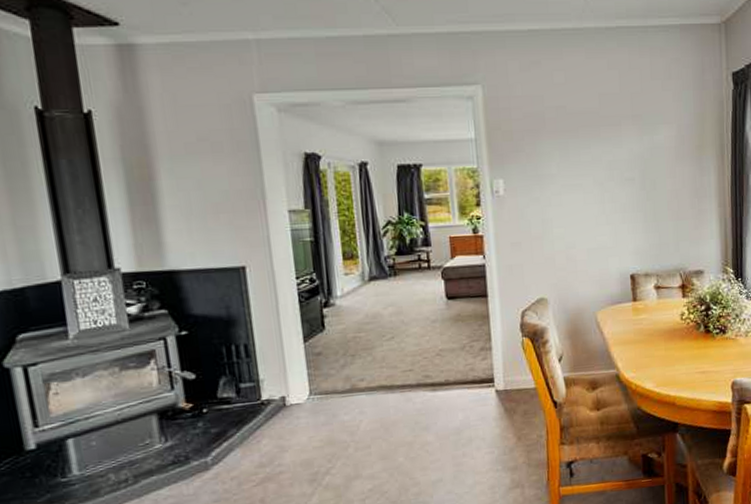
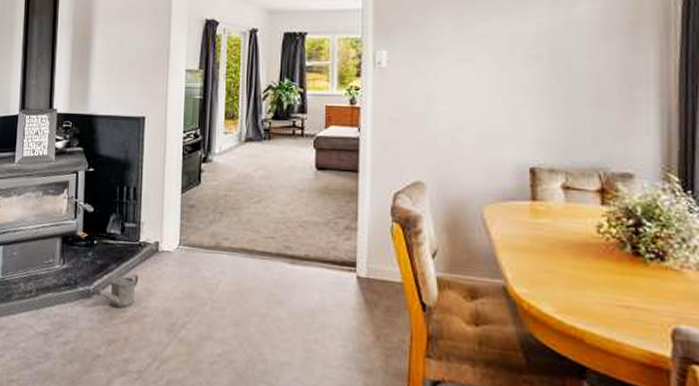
watering can: none [214,433,267,473] -> present [95,273,139,309]

